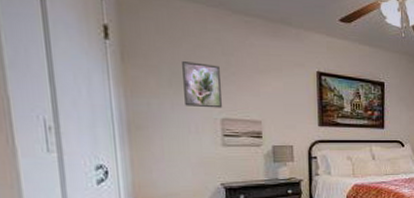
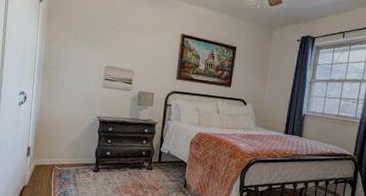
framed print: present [182,62,223,108] -> none [82,20,110,58]

